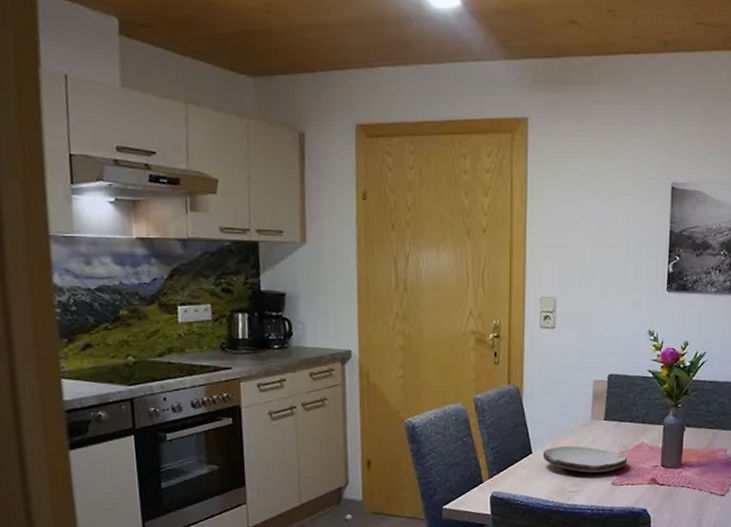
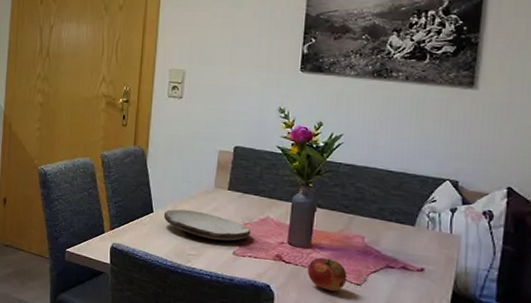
fruit: none [679,475,713,505] -> present [307,257,347,292]

